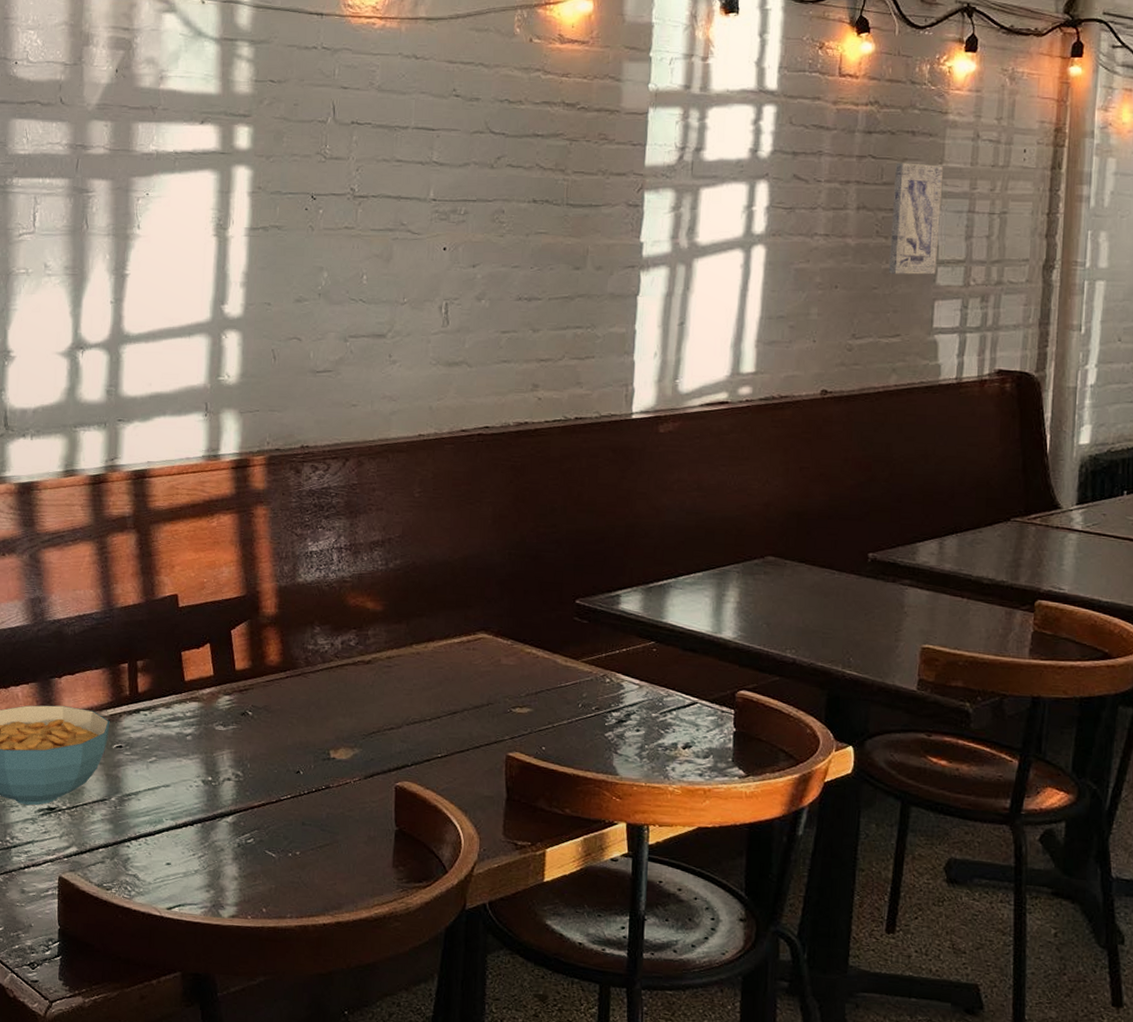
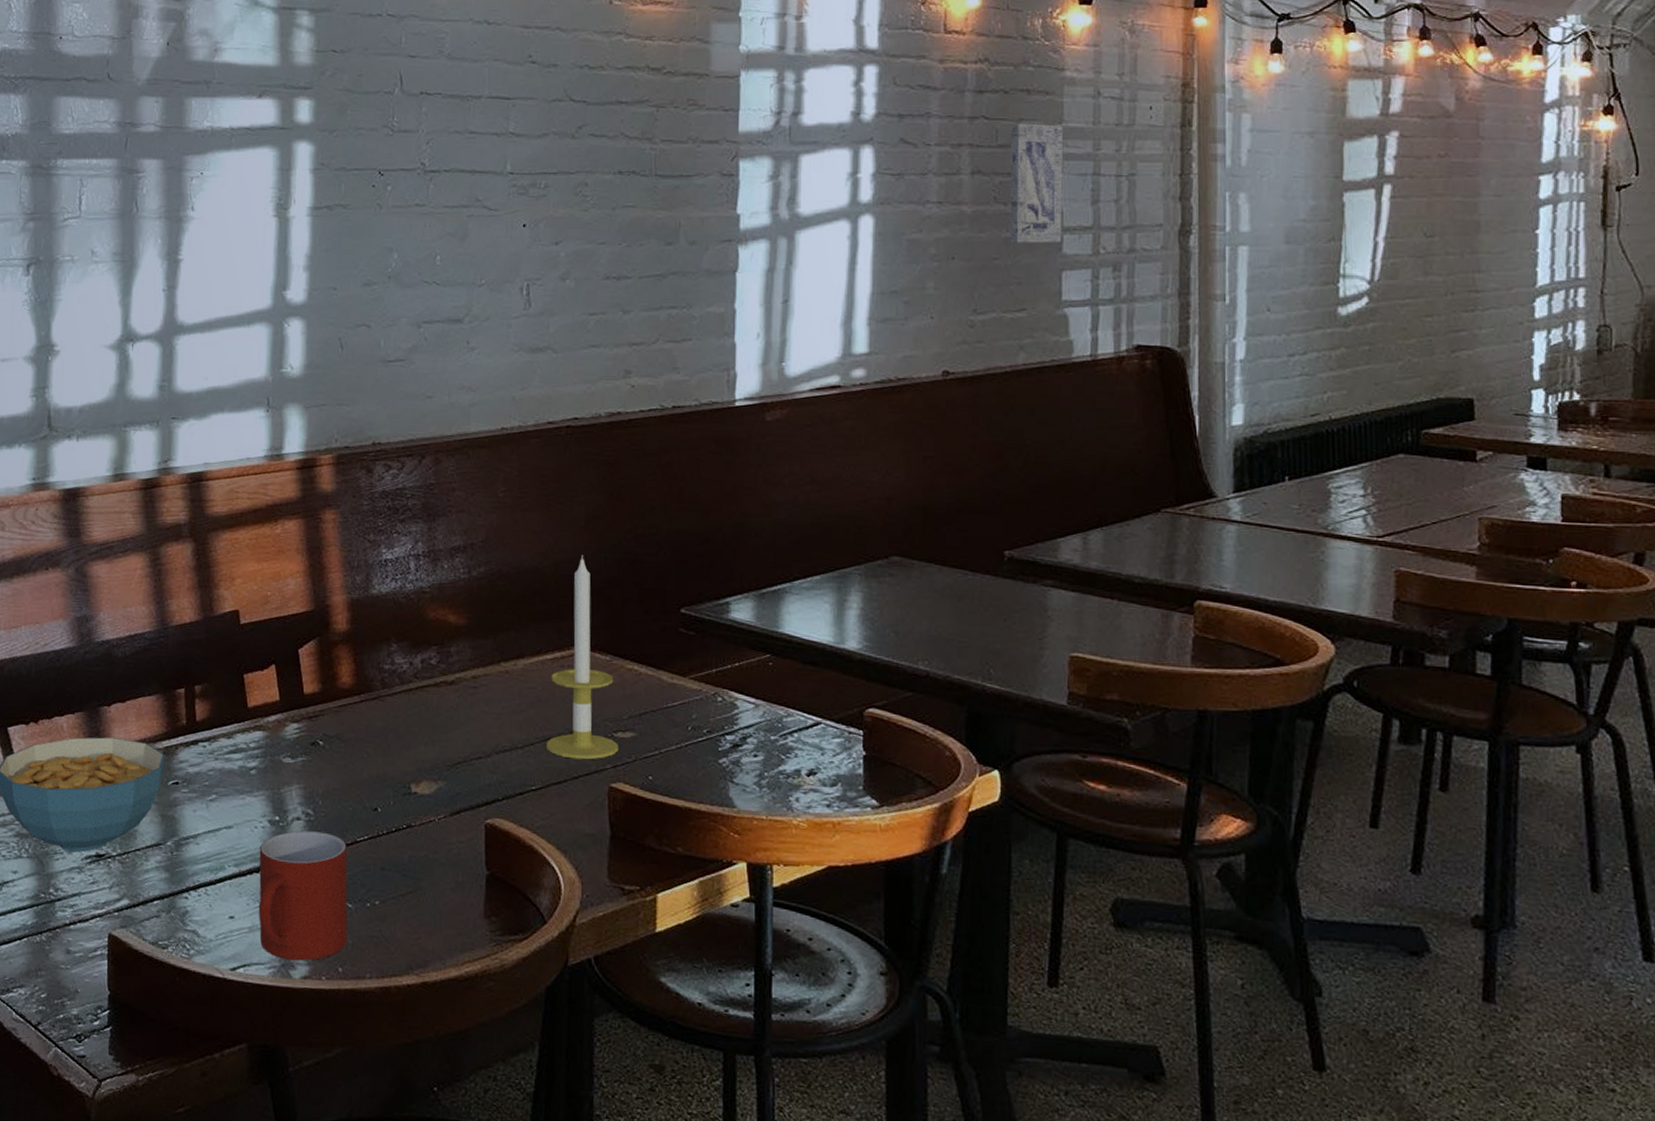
mug: none [192,789,272,902] -> present [259,830,348,961]
candle: none [452,550,516,732] -> present [546,555,618,760]

